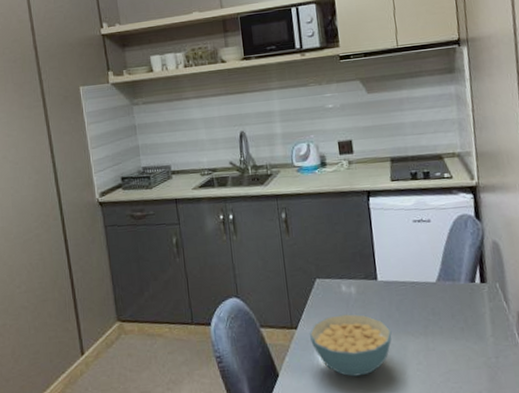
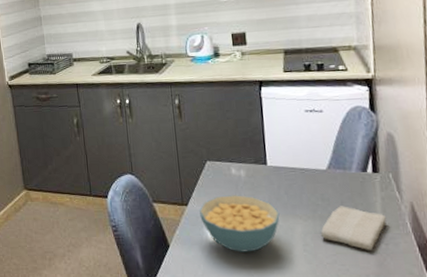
washcloth: none [432,319,496,365] -> present [320,206,387,250]

